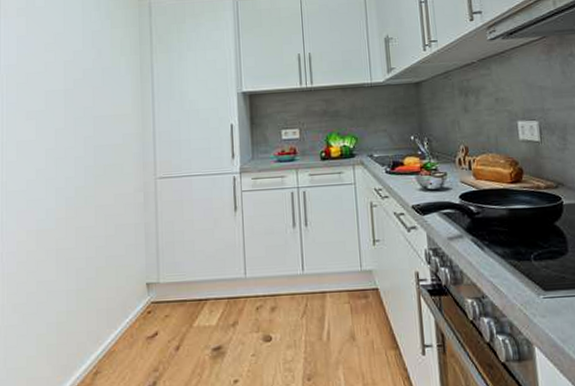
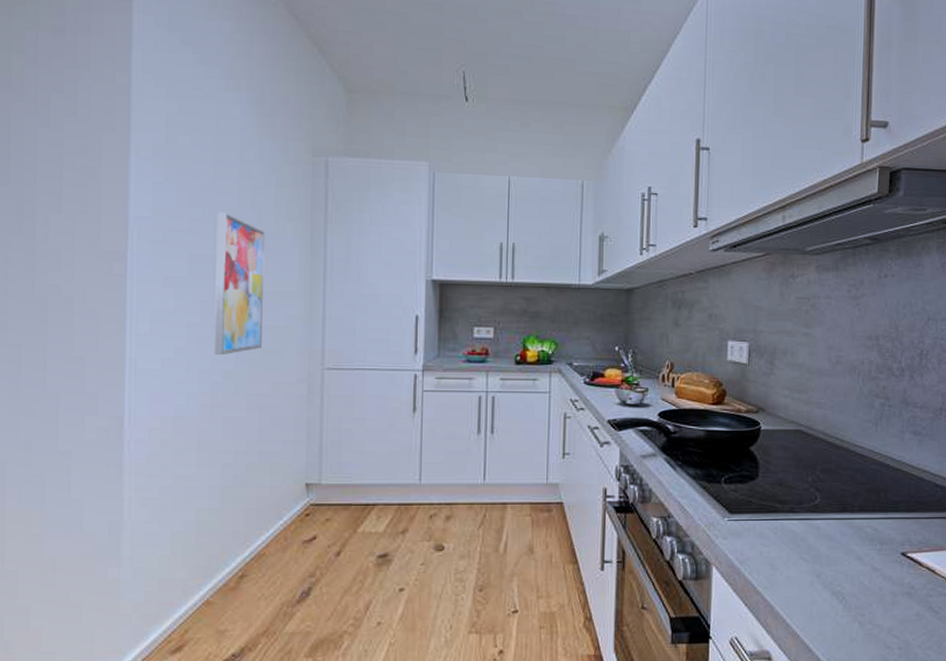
wall art: none [66,54,105,174] -> present [214,212,265,356]

